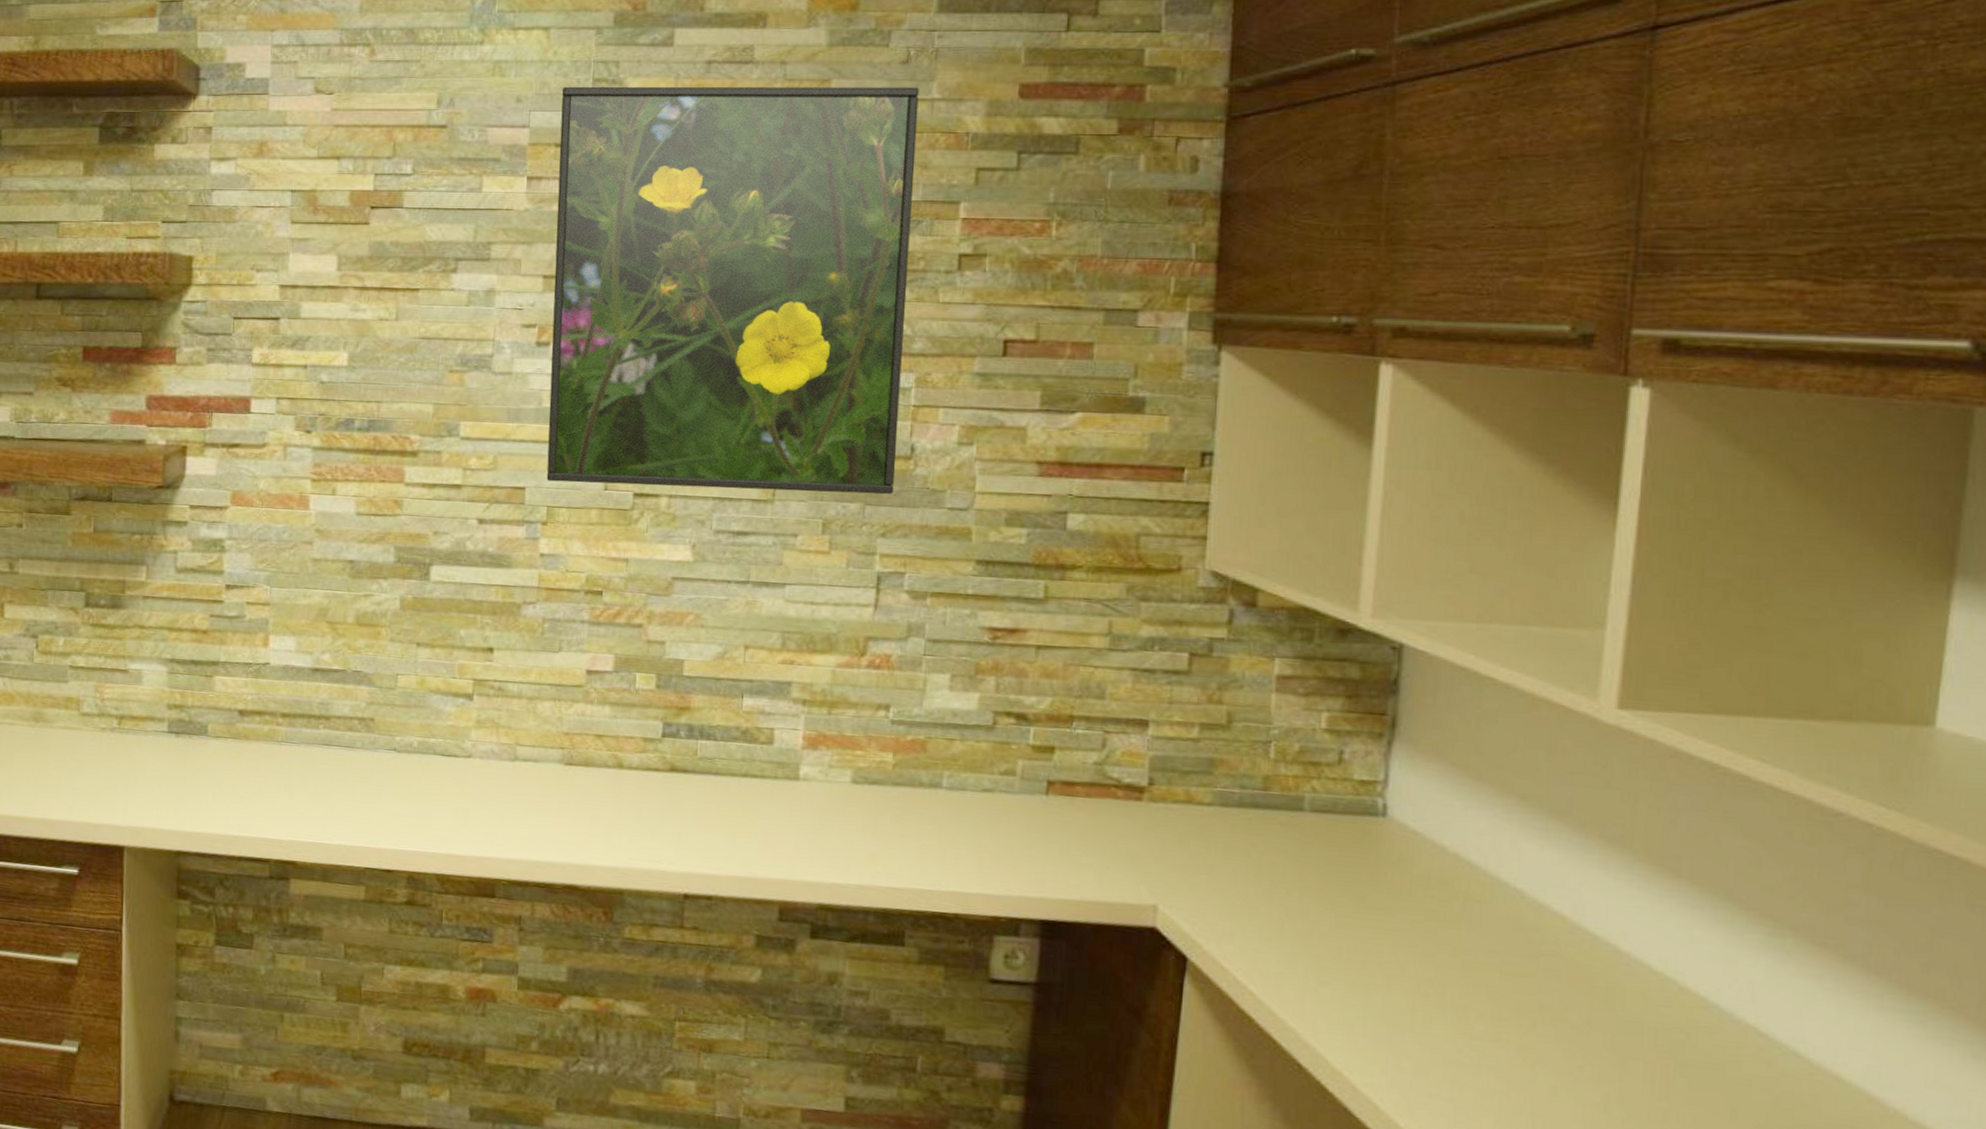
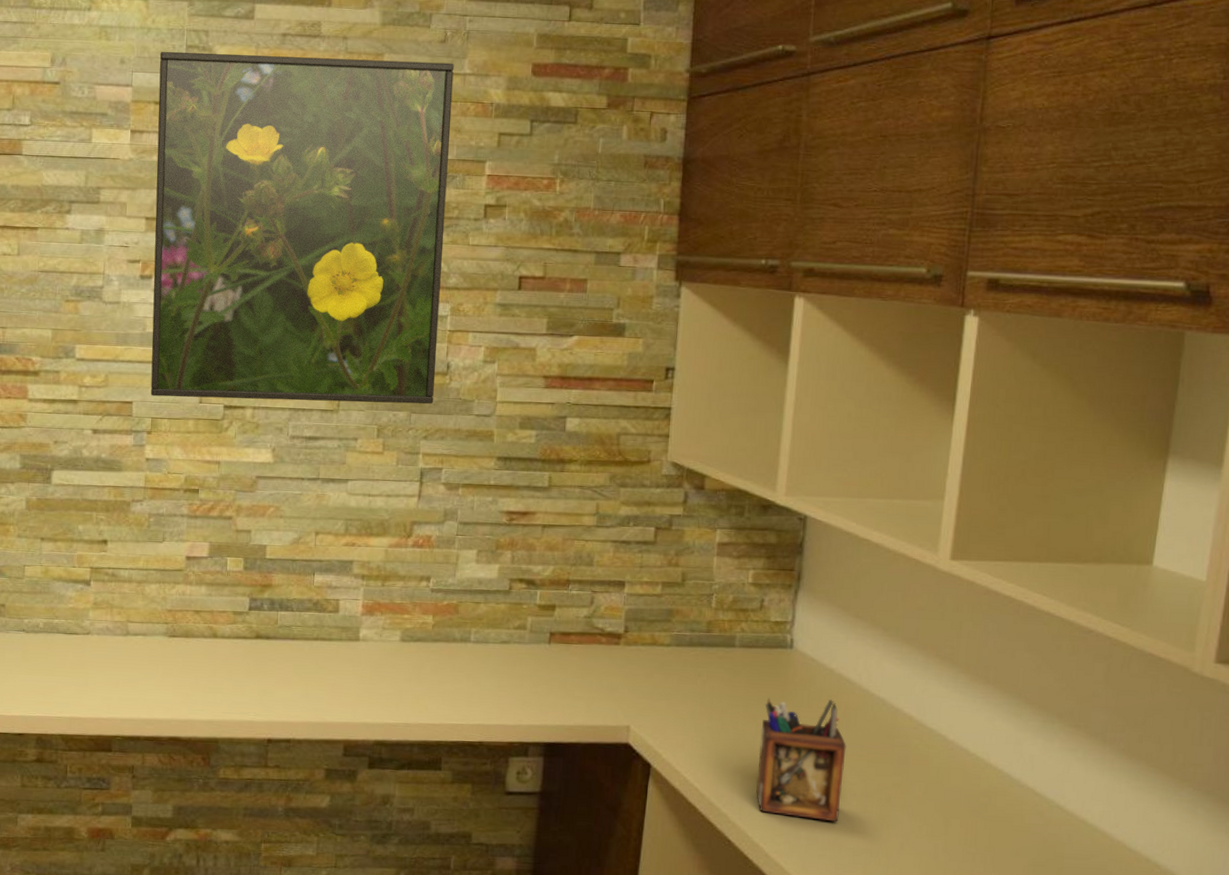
desk organizer: none [1337,879,1468,1052] -> present [756,697,846,822]

